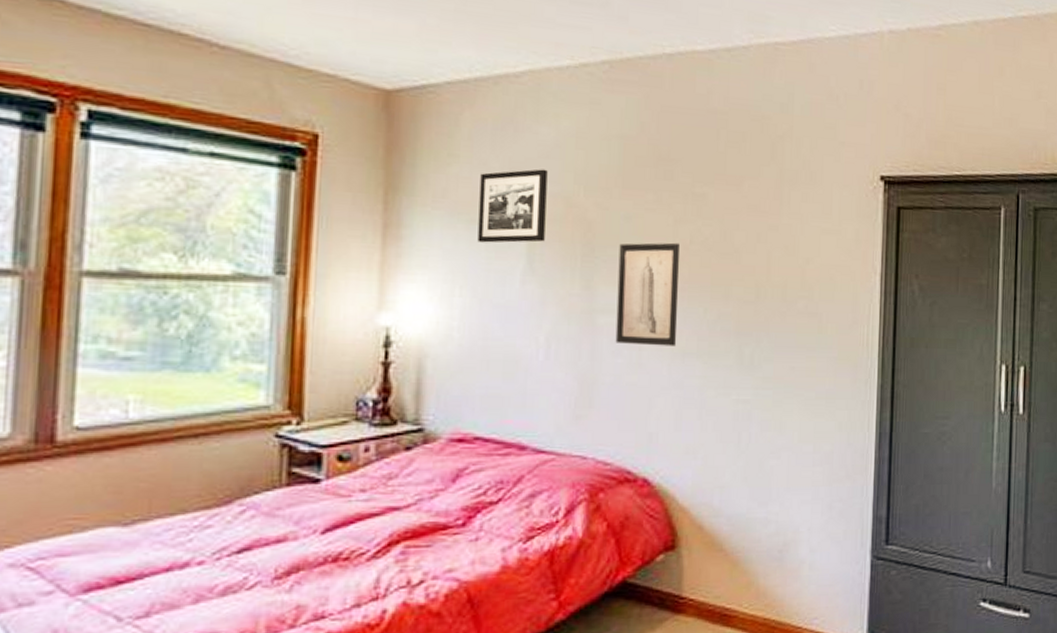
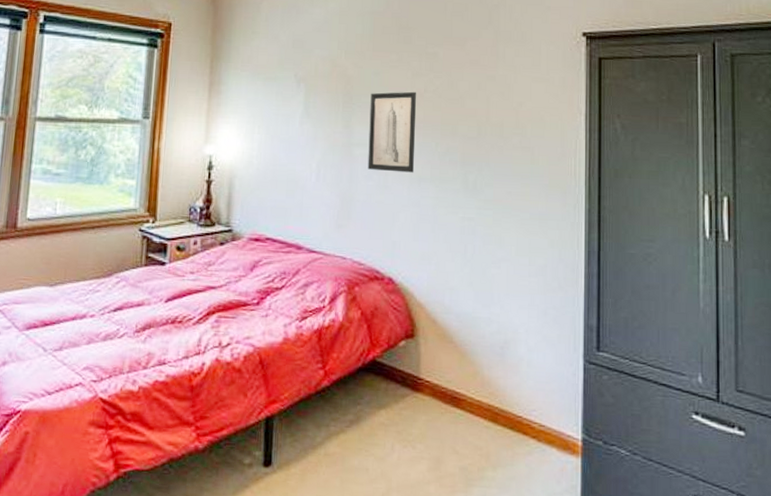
picture frame: present [477,169,548,243] -> none [270,39,319,95]

